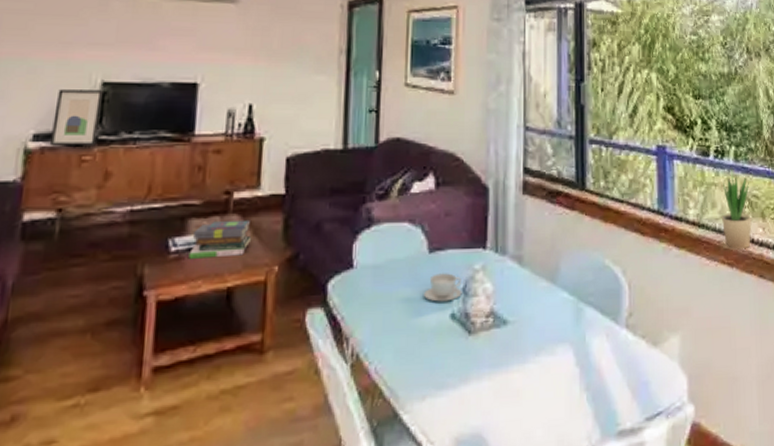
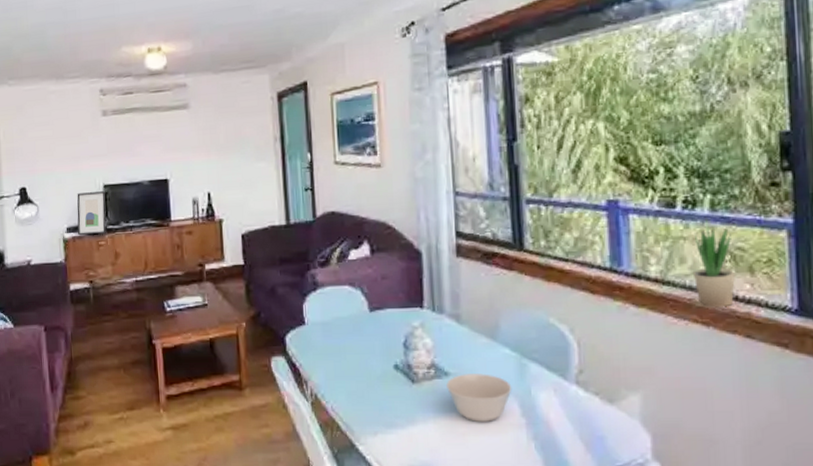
books: present [188,219,252,259] -> none [179,286,223,317]
teacup: present [424,273,462,302] -> none [368,329,403,354]
bowl: none [504,320,568,375] -> present [447,374,512,422]

